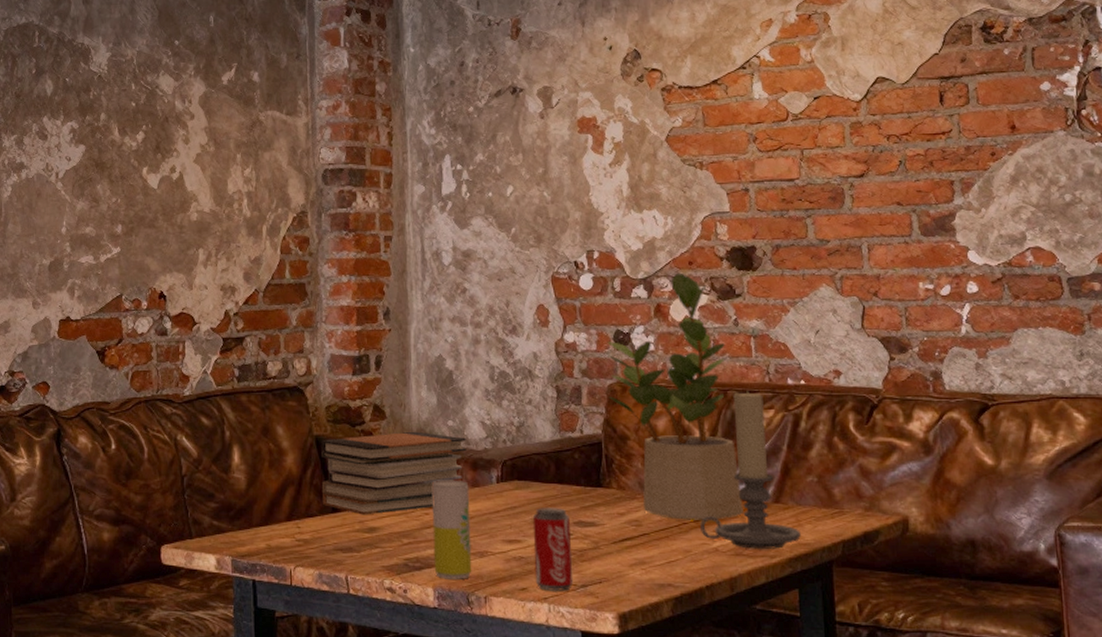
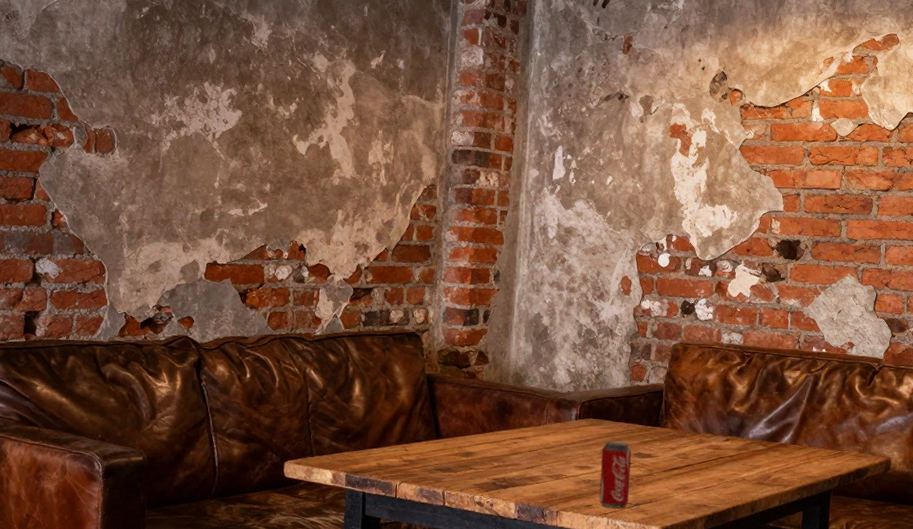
book stack: present [320,431,466,515] -> none [428,374,554,442]
beverage can: present [431,480,472,579] -> none [517,415,552,497]
potted plant: present [607,274,743,520] -> none [672,258,768,456]
candle holder: present [700,391,801,549] -> none [733,355,809,480]

